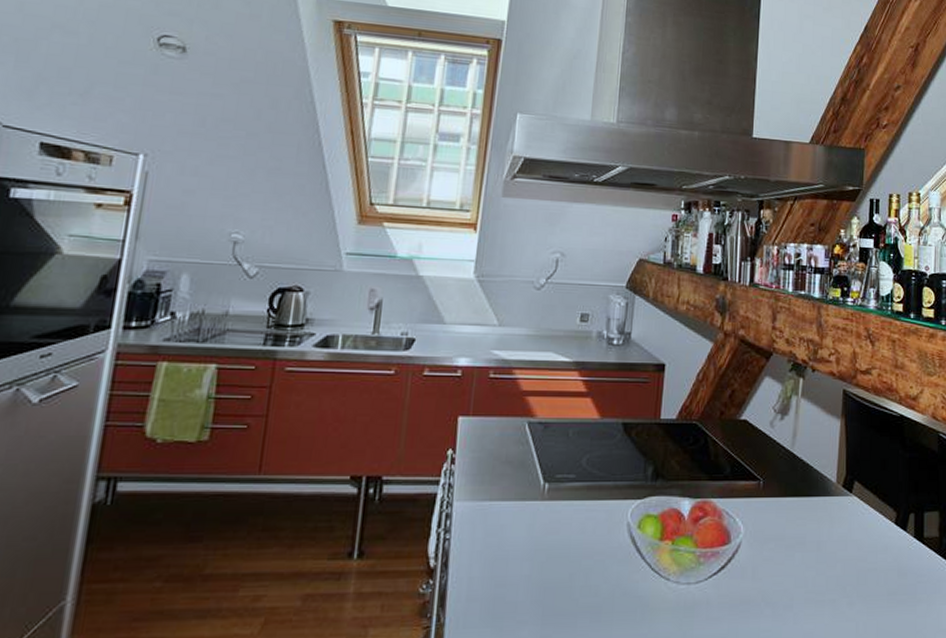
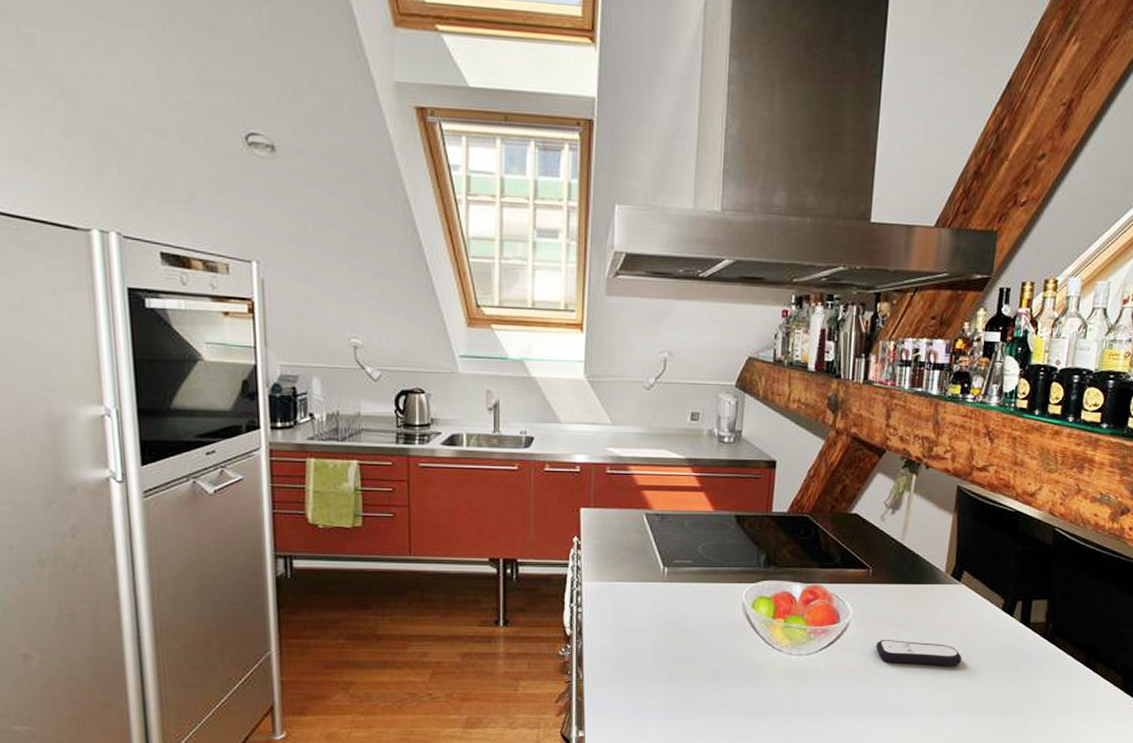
remote control: none [769,561,858,592] -> present [876,639,962,667]

